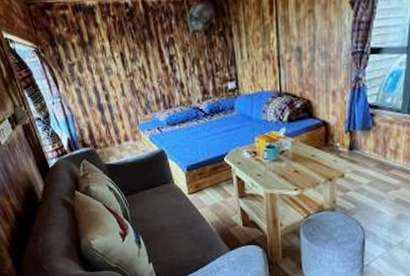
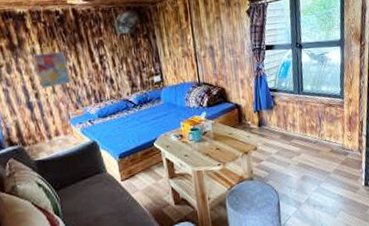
wall art: none [102,49,141,91] -> present [32,50,72,89]

